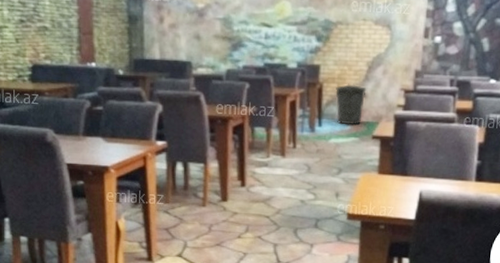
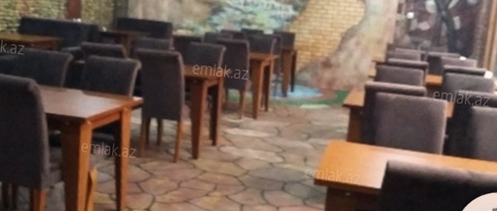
trash can: present [335,83,367,125] -> none [309,52,339,92]

